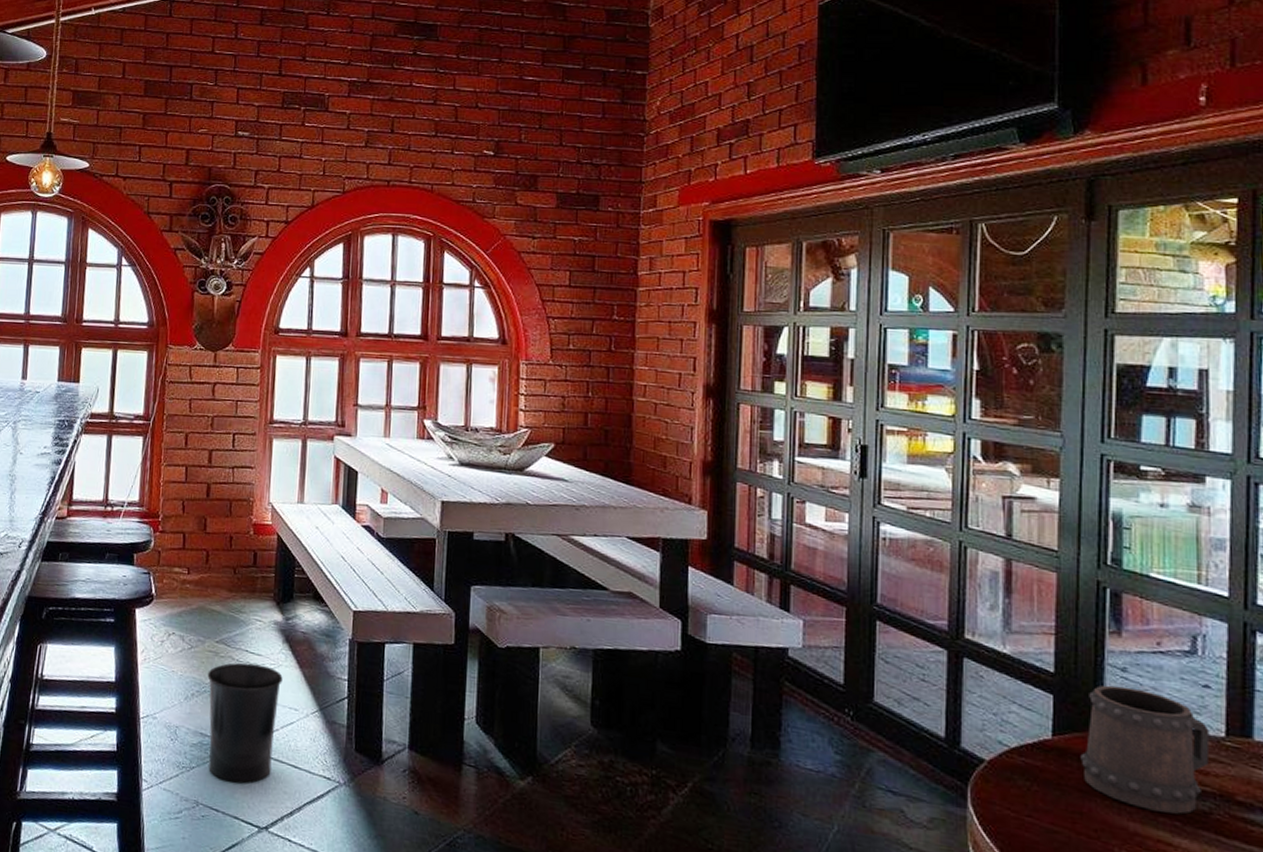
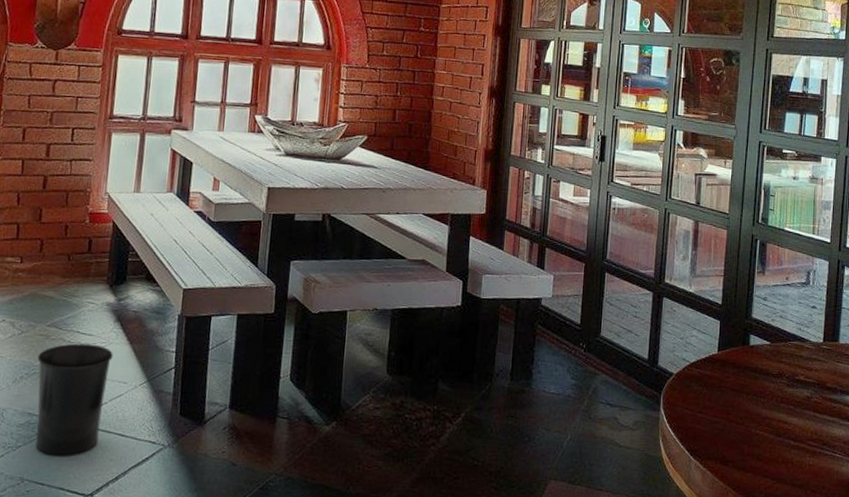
beer mug: present [1080,685,1210,814] -> none [735,311,814,400]

